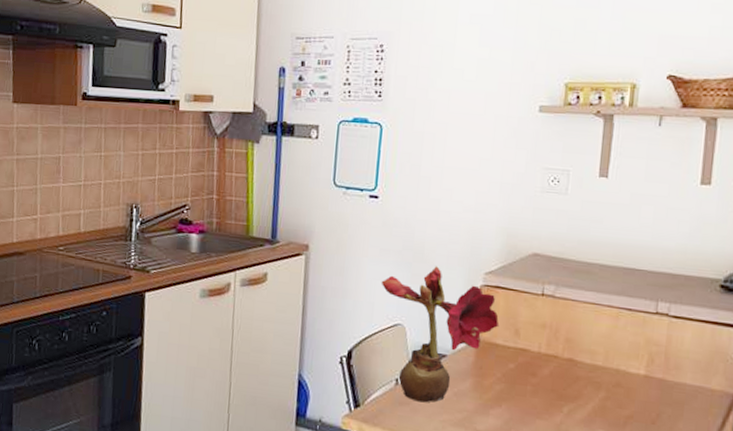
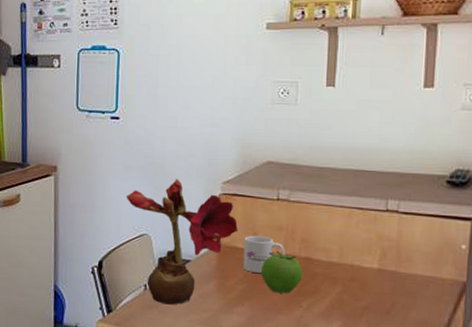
mug: none [502,331,548,373] -> present [242,235,285,273]
fruit: none [520,350,565,397] -> present [260,250,302,294]

